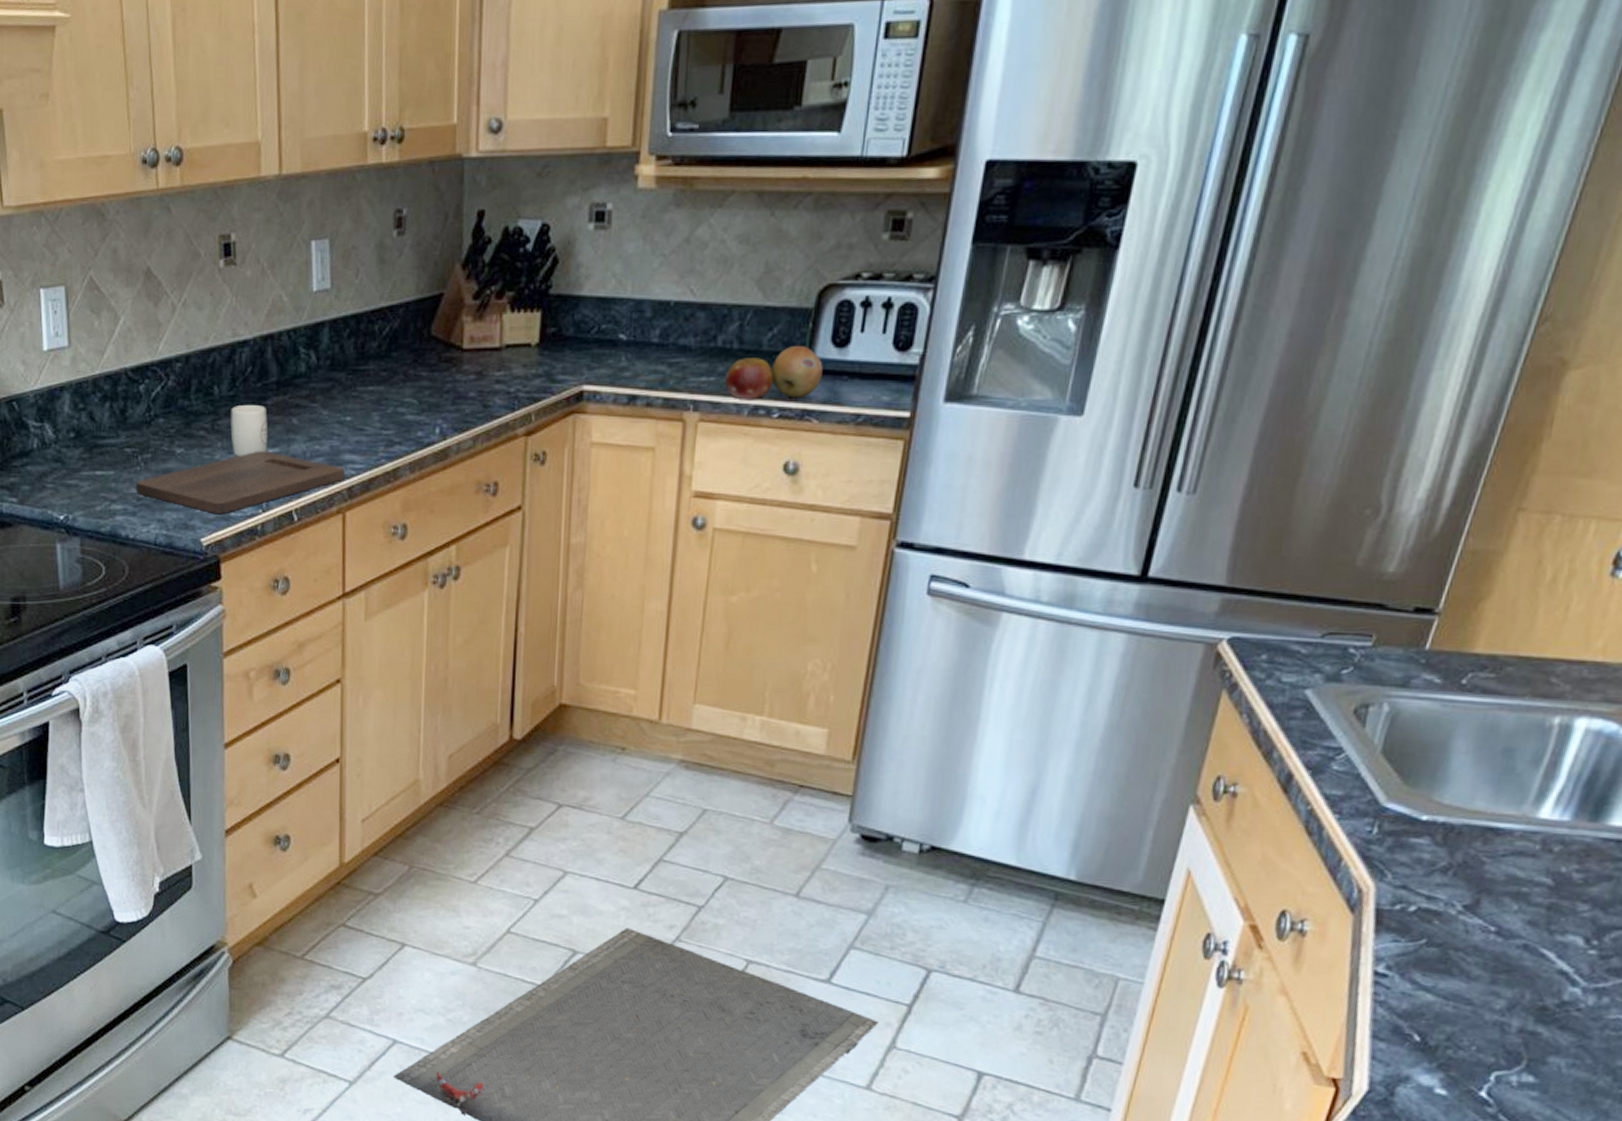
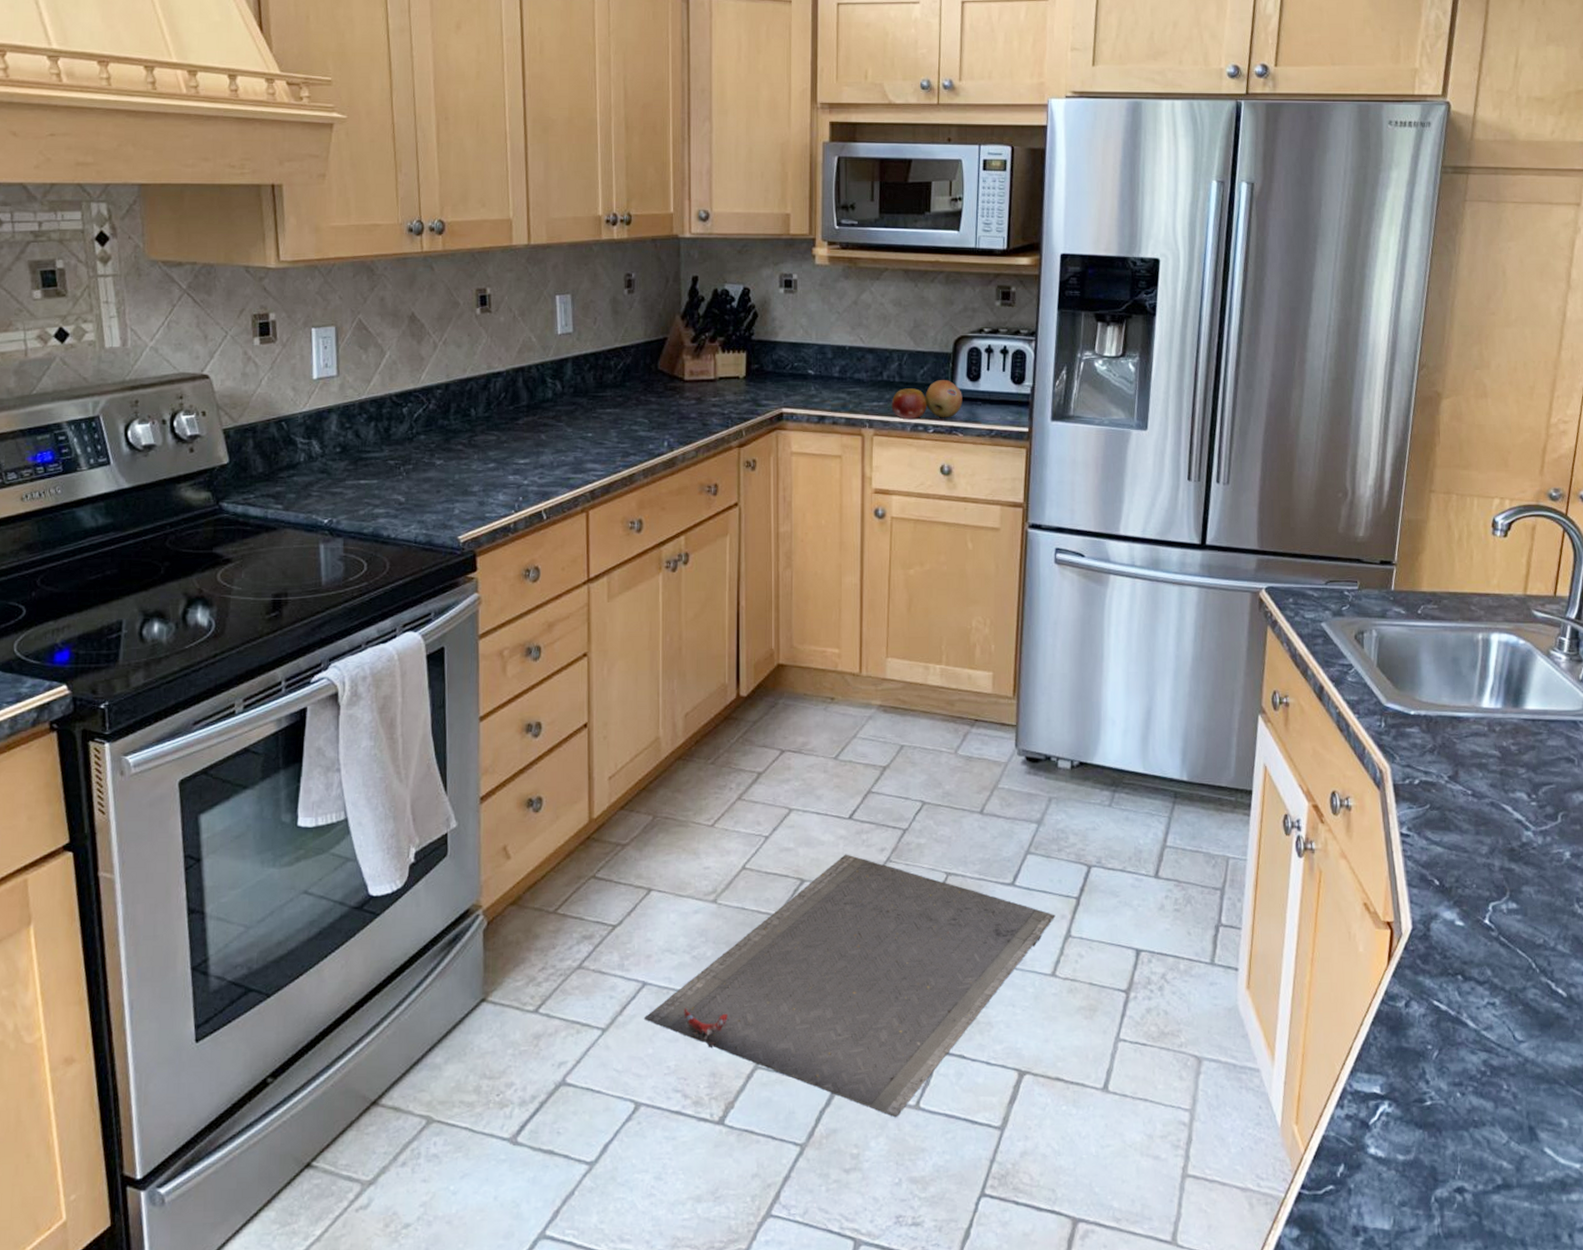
cutting board: present [135,451,345,513] -> none [397,461,588,514]
mug: present [230,404,269,456] -> none [486,423,520,466]

